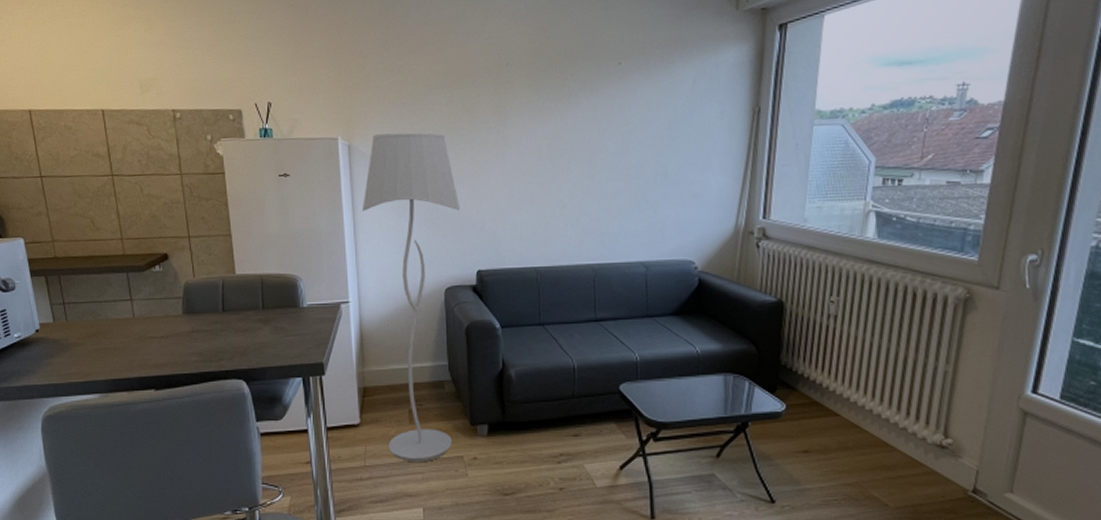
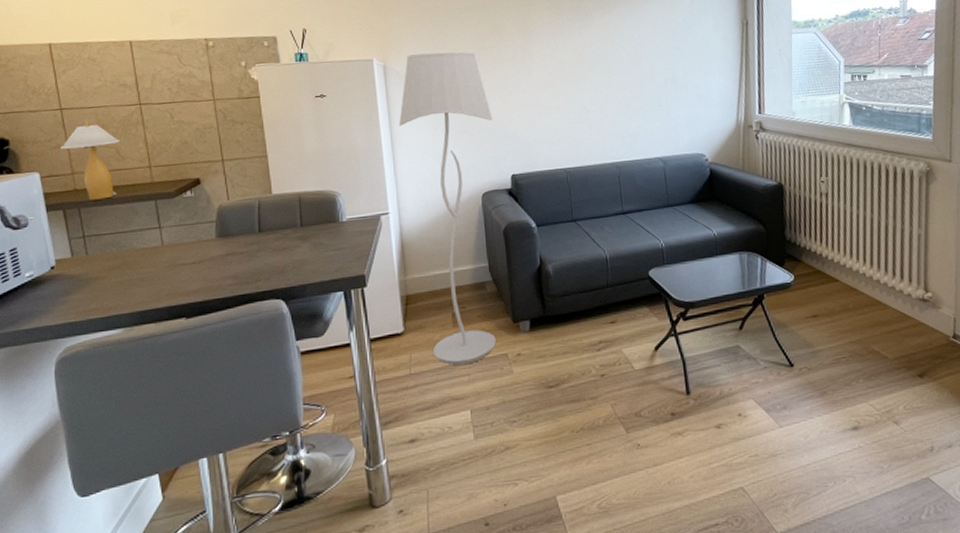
table lamp: none [41,188,95,269] -> present [60,119,120,201]

